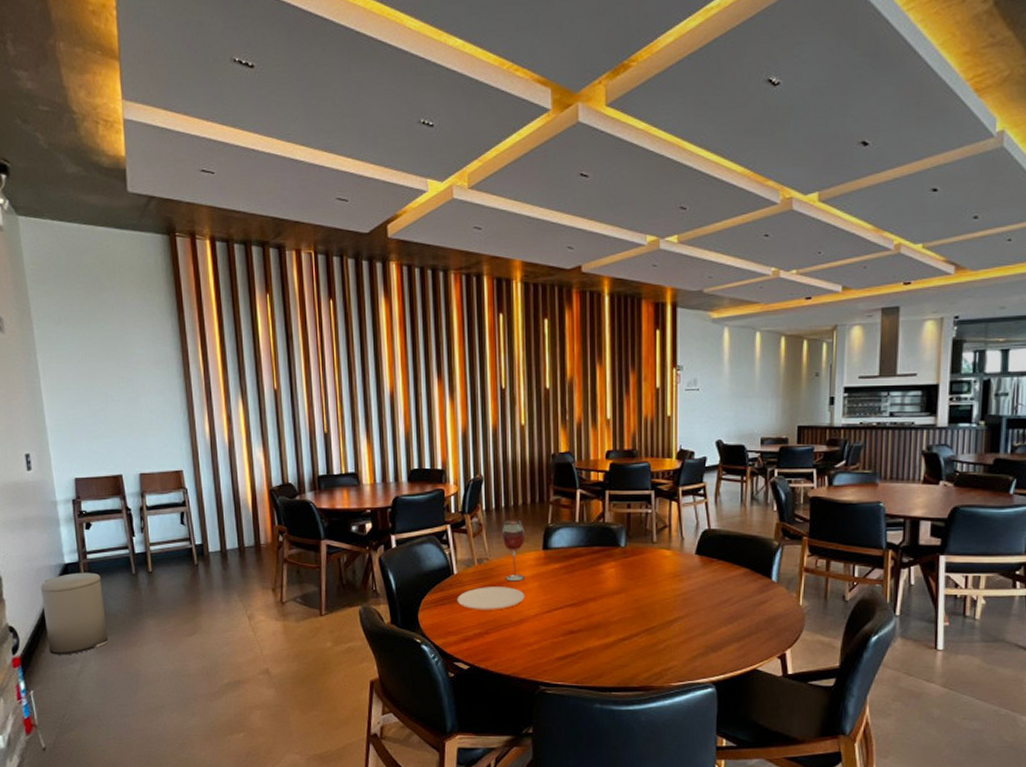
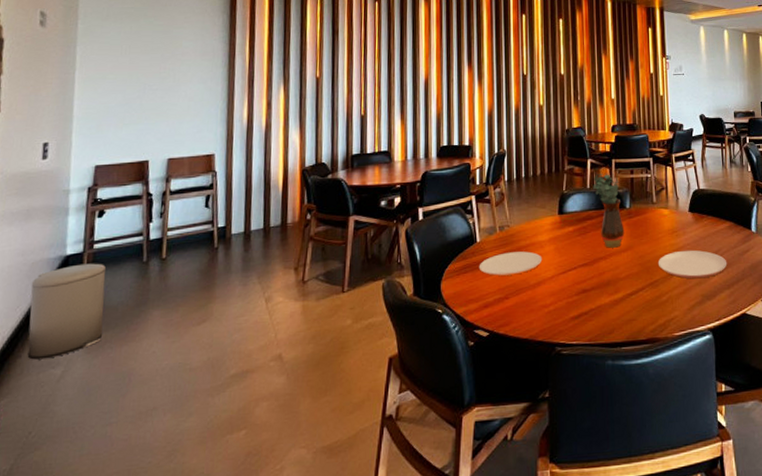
wineglass: present [501,519,526,582] -> none [522,188,543,246]
vase: none [582,504,618,589] -> present [593,172,625,248]
plate: none [655,596,739,629] -> present [657,250,728,279]

